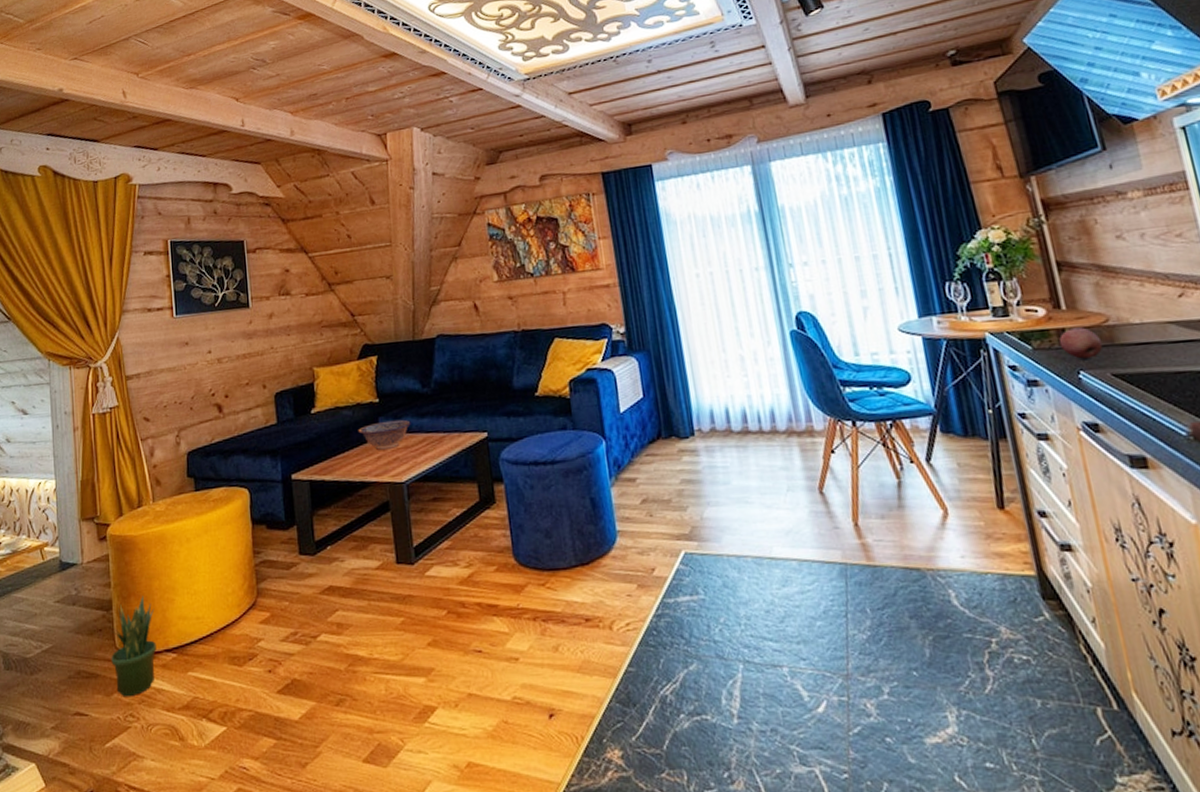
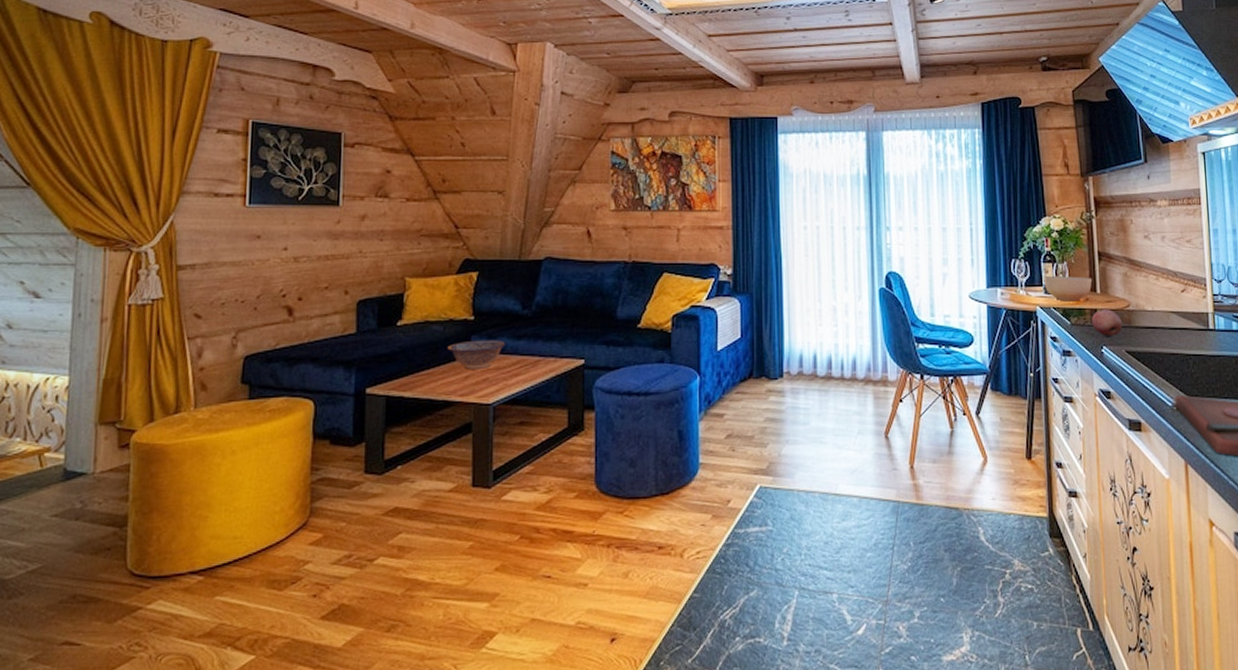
planter: present [111,595,157,696] -> none [118,511,182,623]
bowl: none [989,292,1054,323] -> present [1043,276,1093,302]

